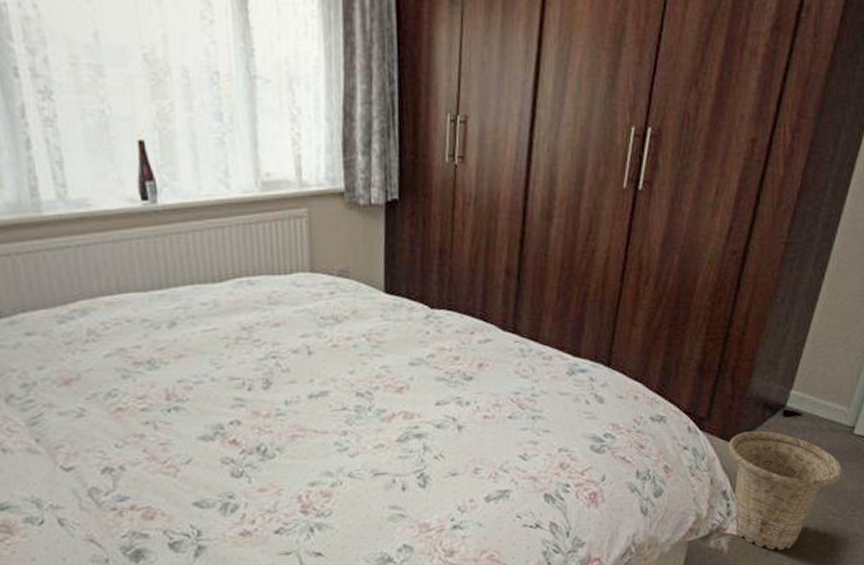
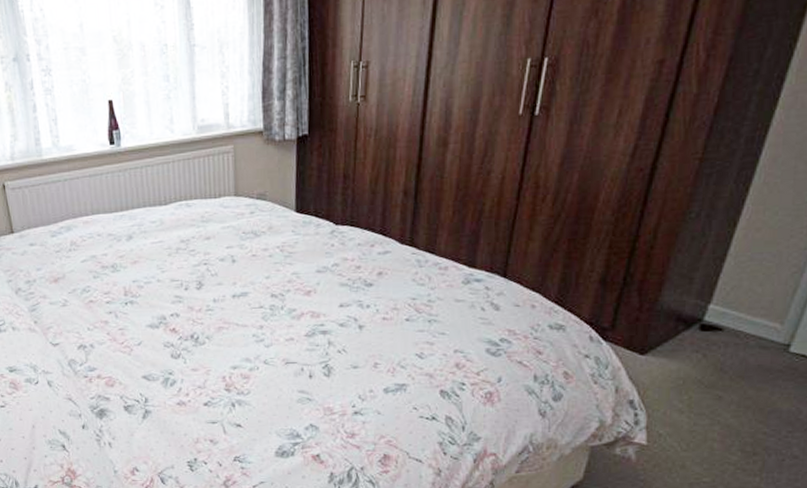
basket: present [728,430,843,550] -> none [635,343,775,464]

